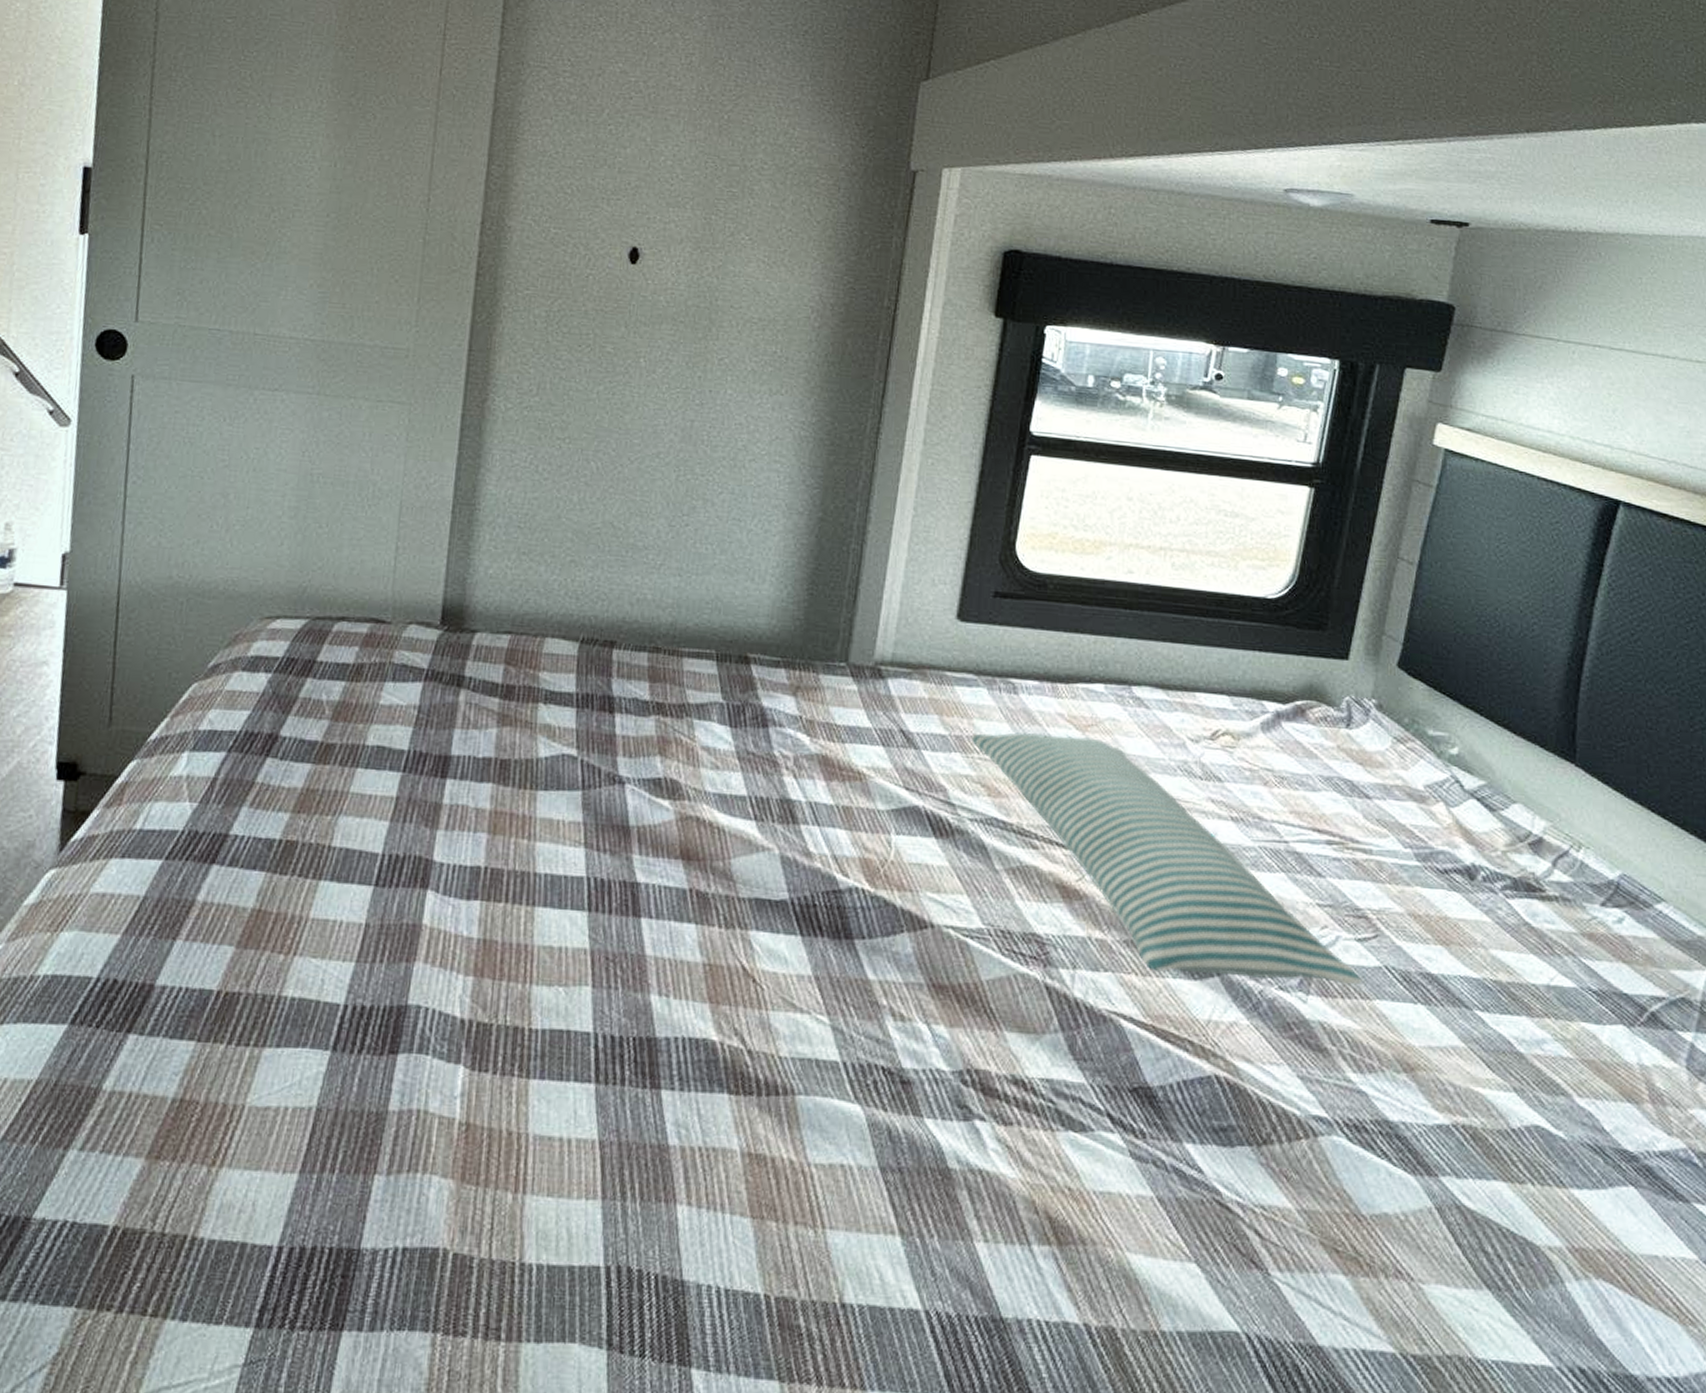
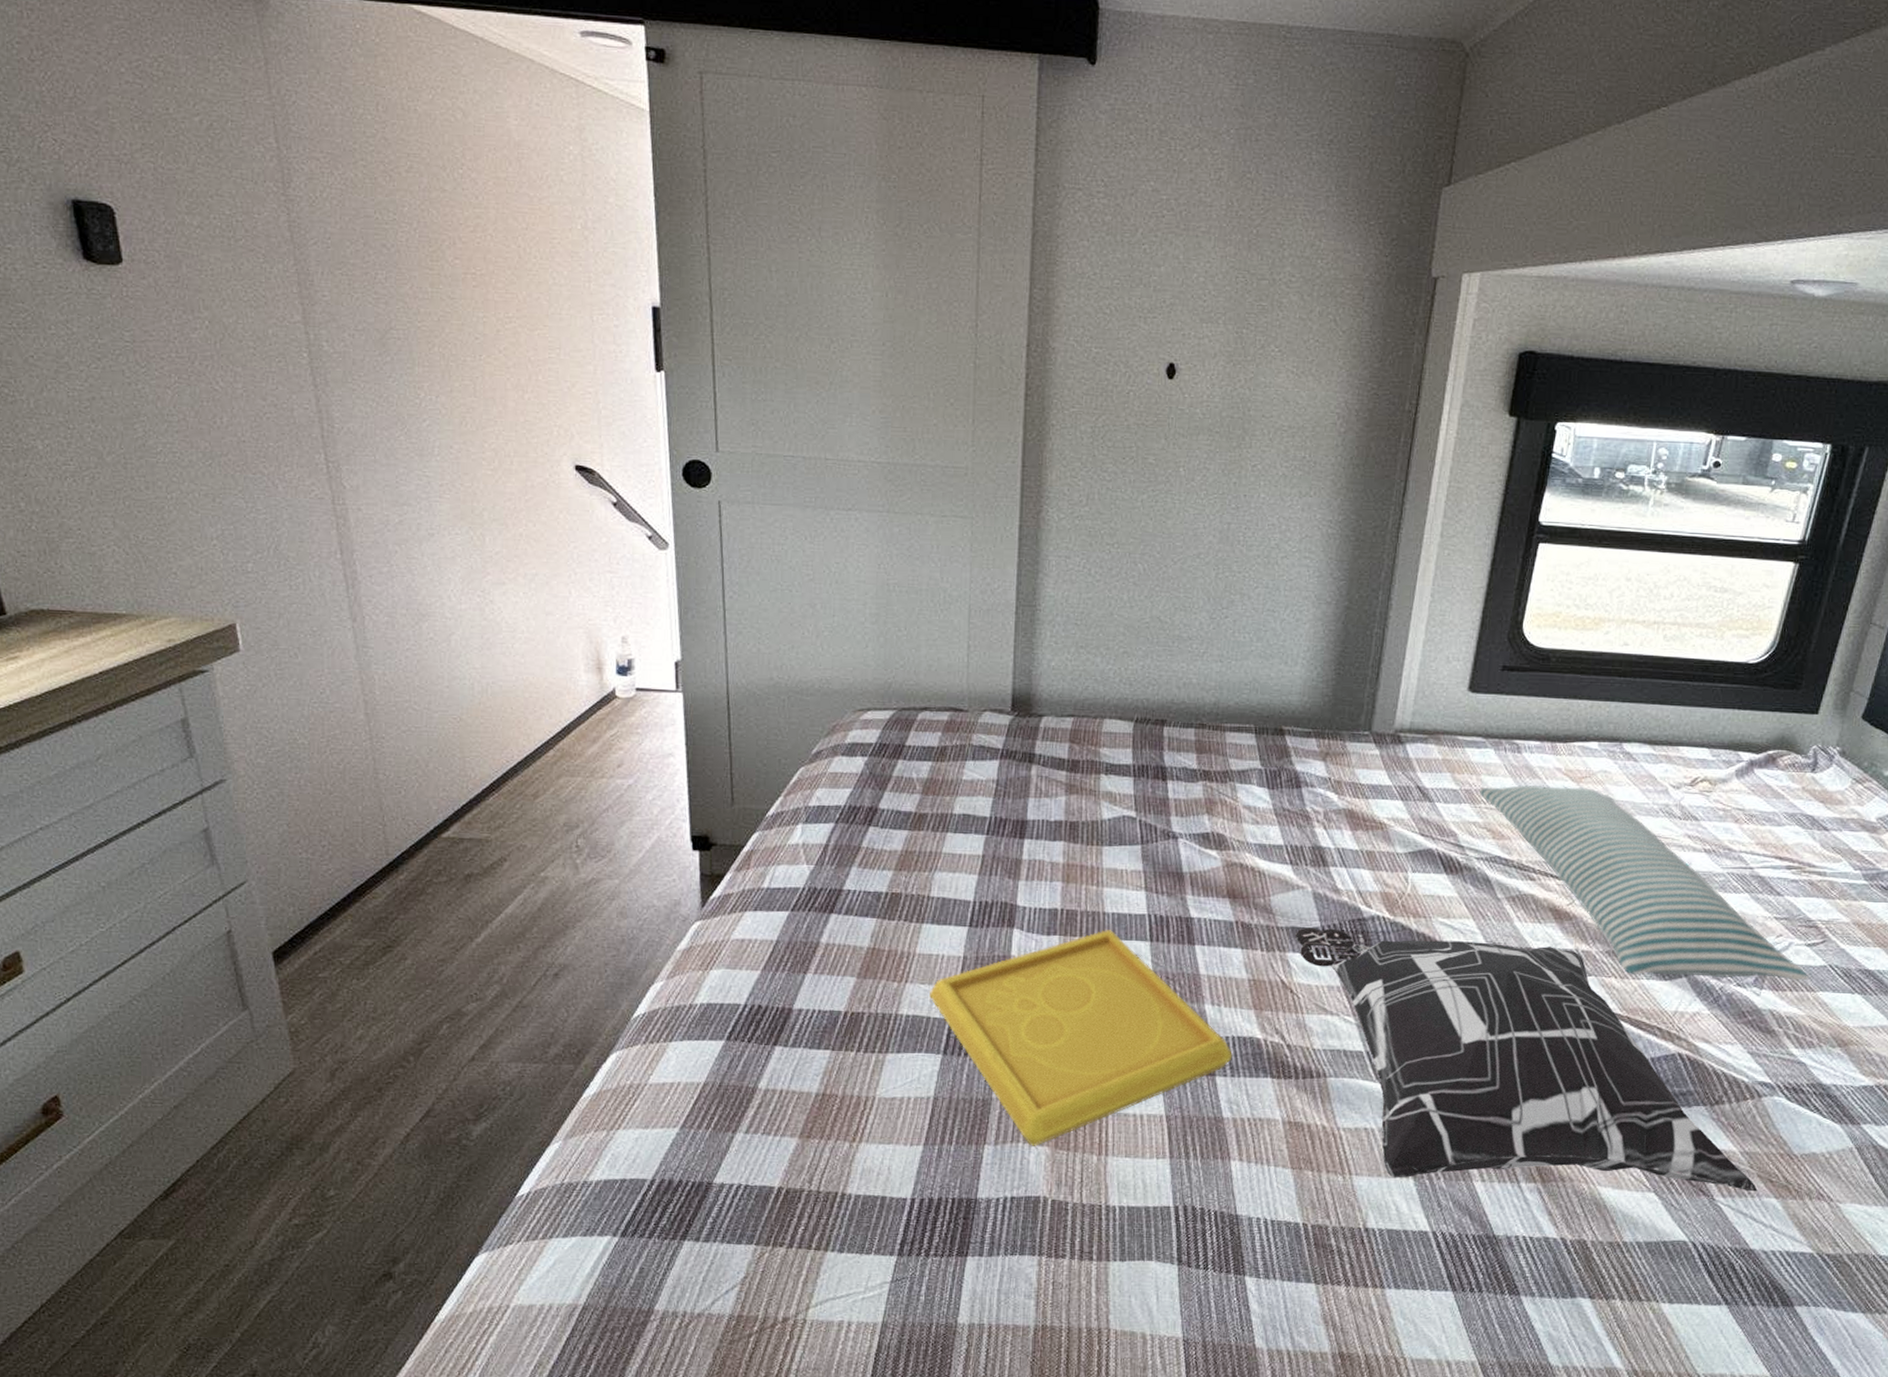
serving tray: none [321,895,682,1178] -> present [930,930,1233,1146]
decorative pillow: none [759,899,1321,1265] -> present [1295,927,1758,1192]

